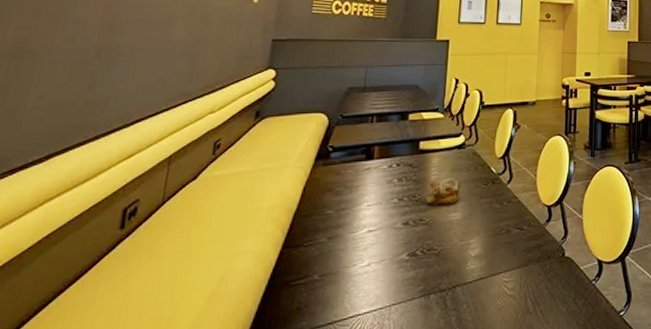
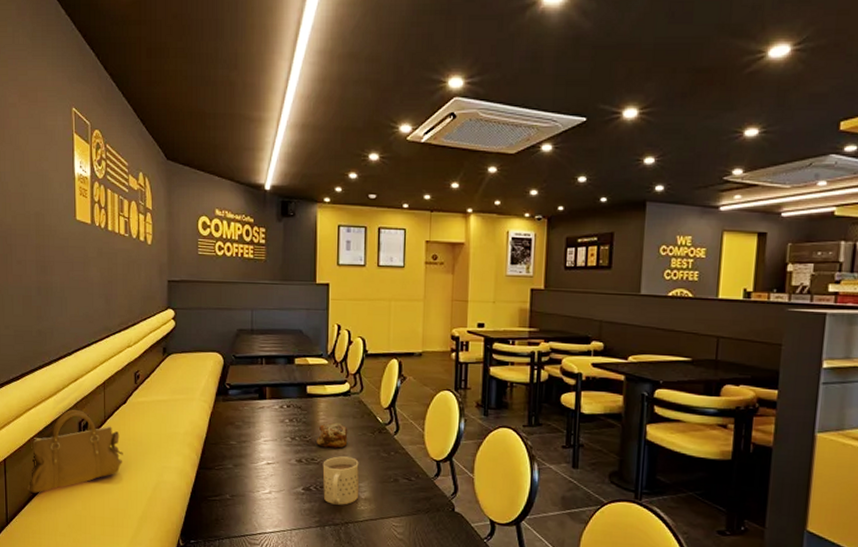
shoulder bag: none [19,192,182,315] -> present [26,409,123,493]
mug: none [430,212,471,268] -> present [322,456,359,505]

